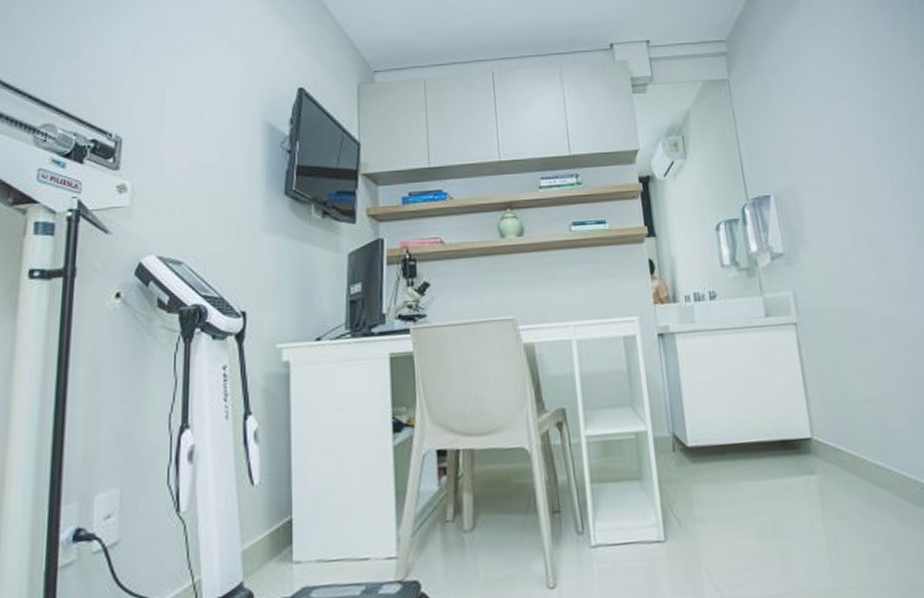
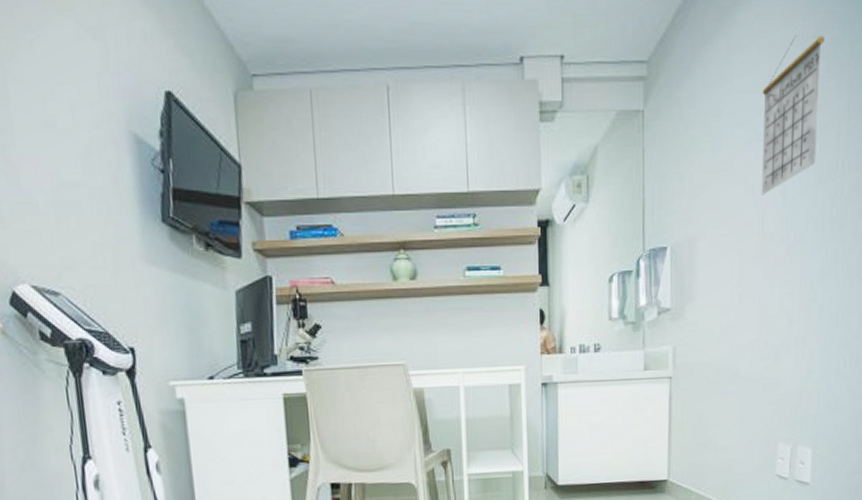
calendar: none [837,11,904,145] -> present [761,35,825,195]

